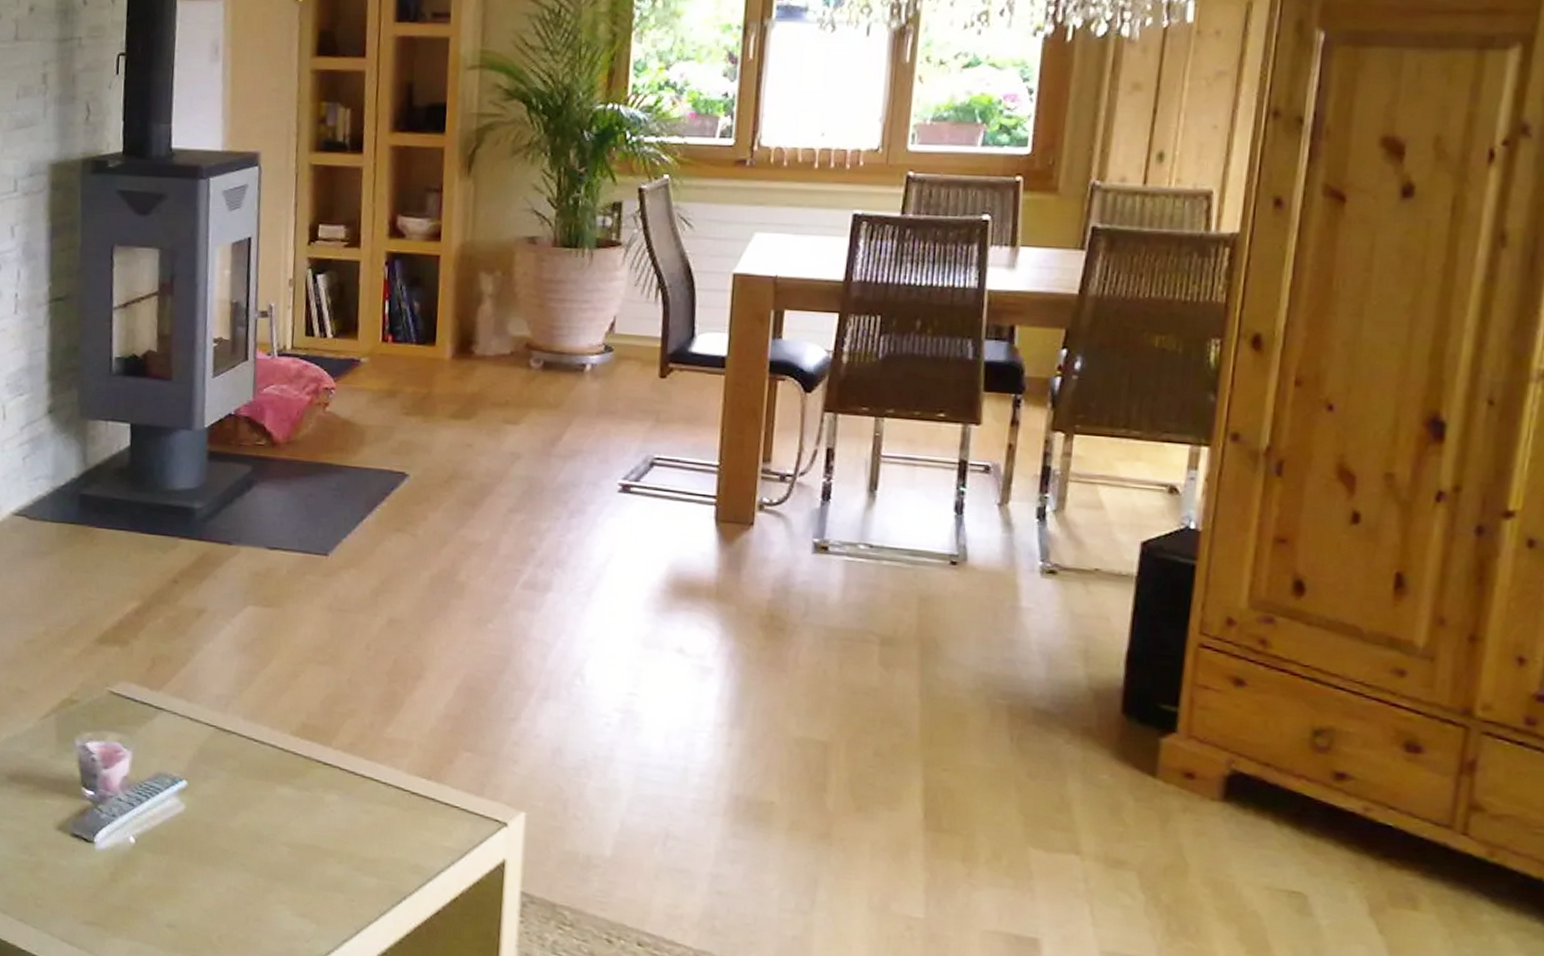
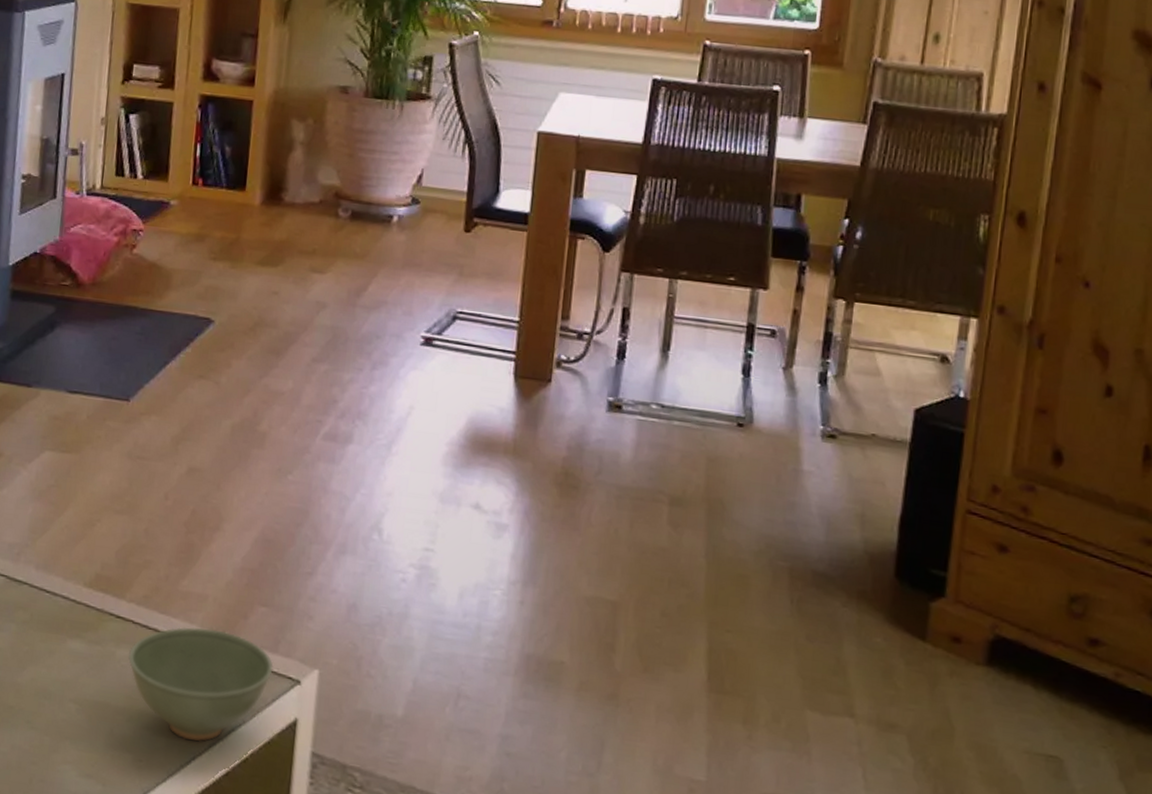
bowl: none [336,773,480,883] -> present [127,627,273,742]

